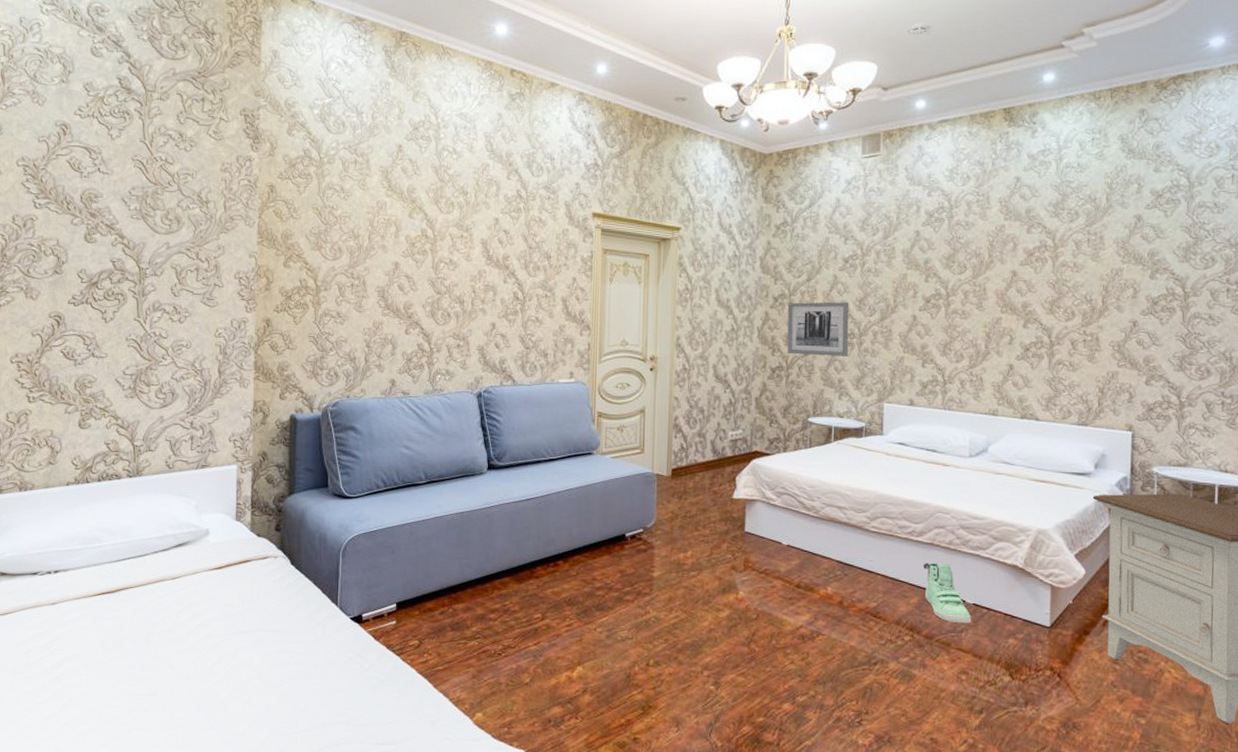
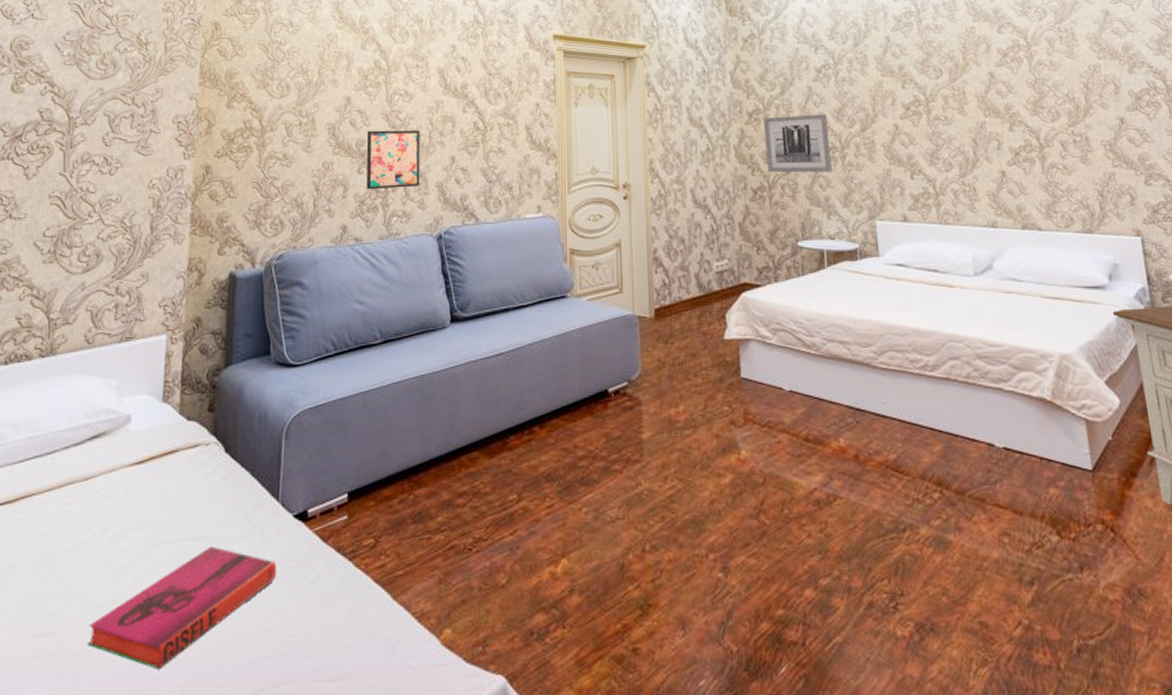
hardback book: none [183,637,336,727] -> present [88,546,276,670]
wall art: none [413,295,464,350] -> present [366,129,421,190]
sneaker: present [922,562,972,623] -> none [941,400,1005,472]

